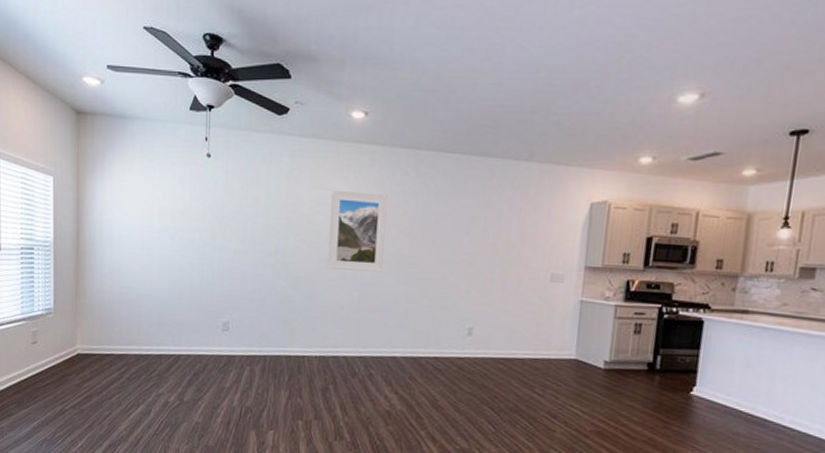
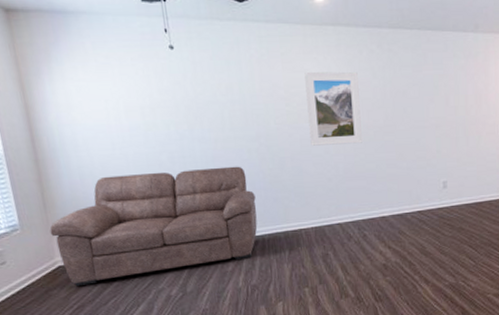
sofa: none [77,273,264,378] -> present [49,166,258,287]

